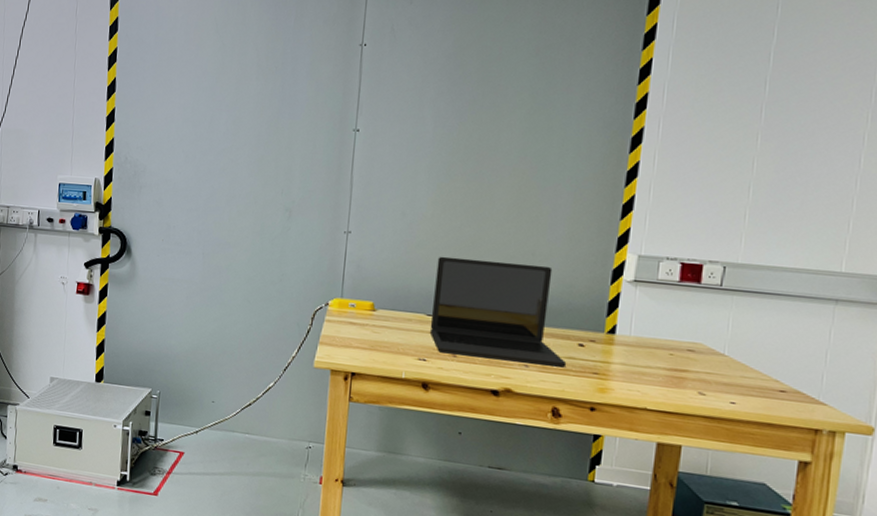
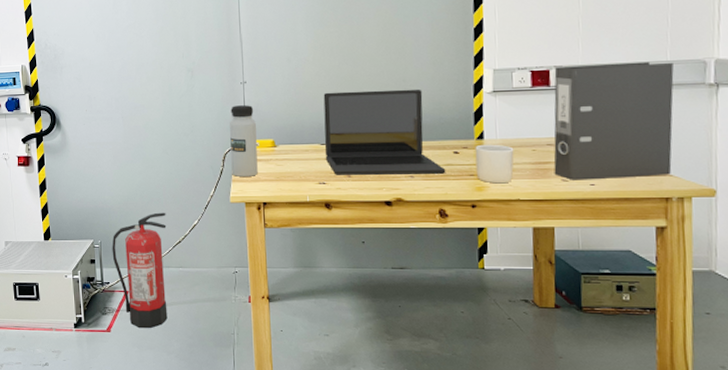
fire extinguisher: none [170,367,239,498] -> present [112,212,168,328]
water bottle: none [320,257,356,341] -> present [230,105,258,177]
mug: none [601,339,649,388] -> present [475,144,514,184]
binder: none [690,262,848,404] -> present [553,61,674,180]

